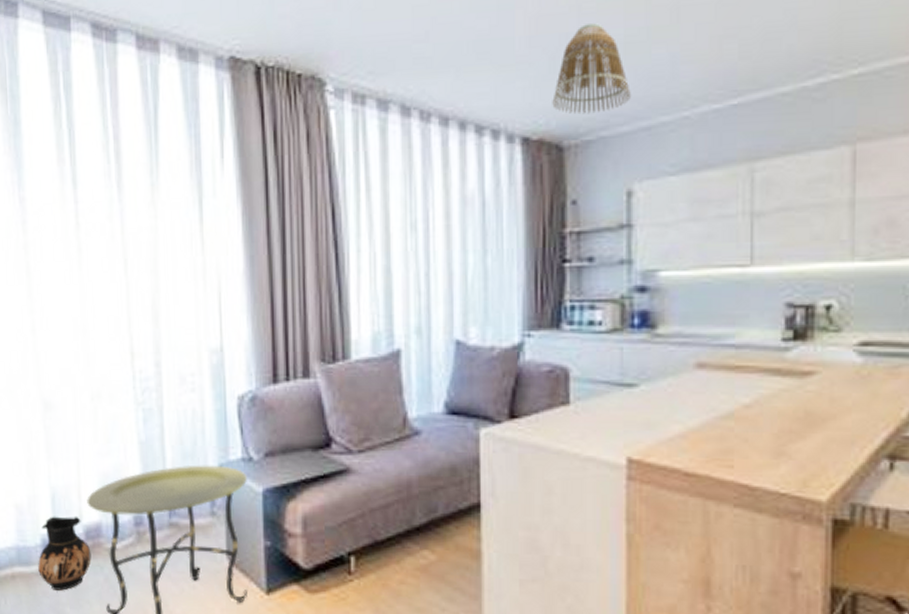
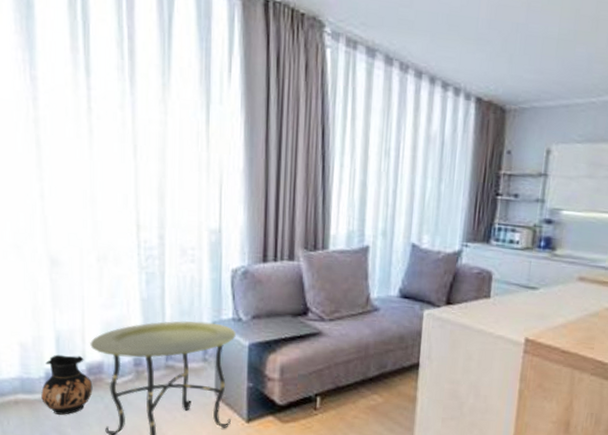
lamp shade: present [552,23,631,114] -> none [501,19,558,88]

